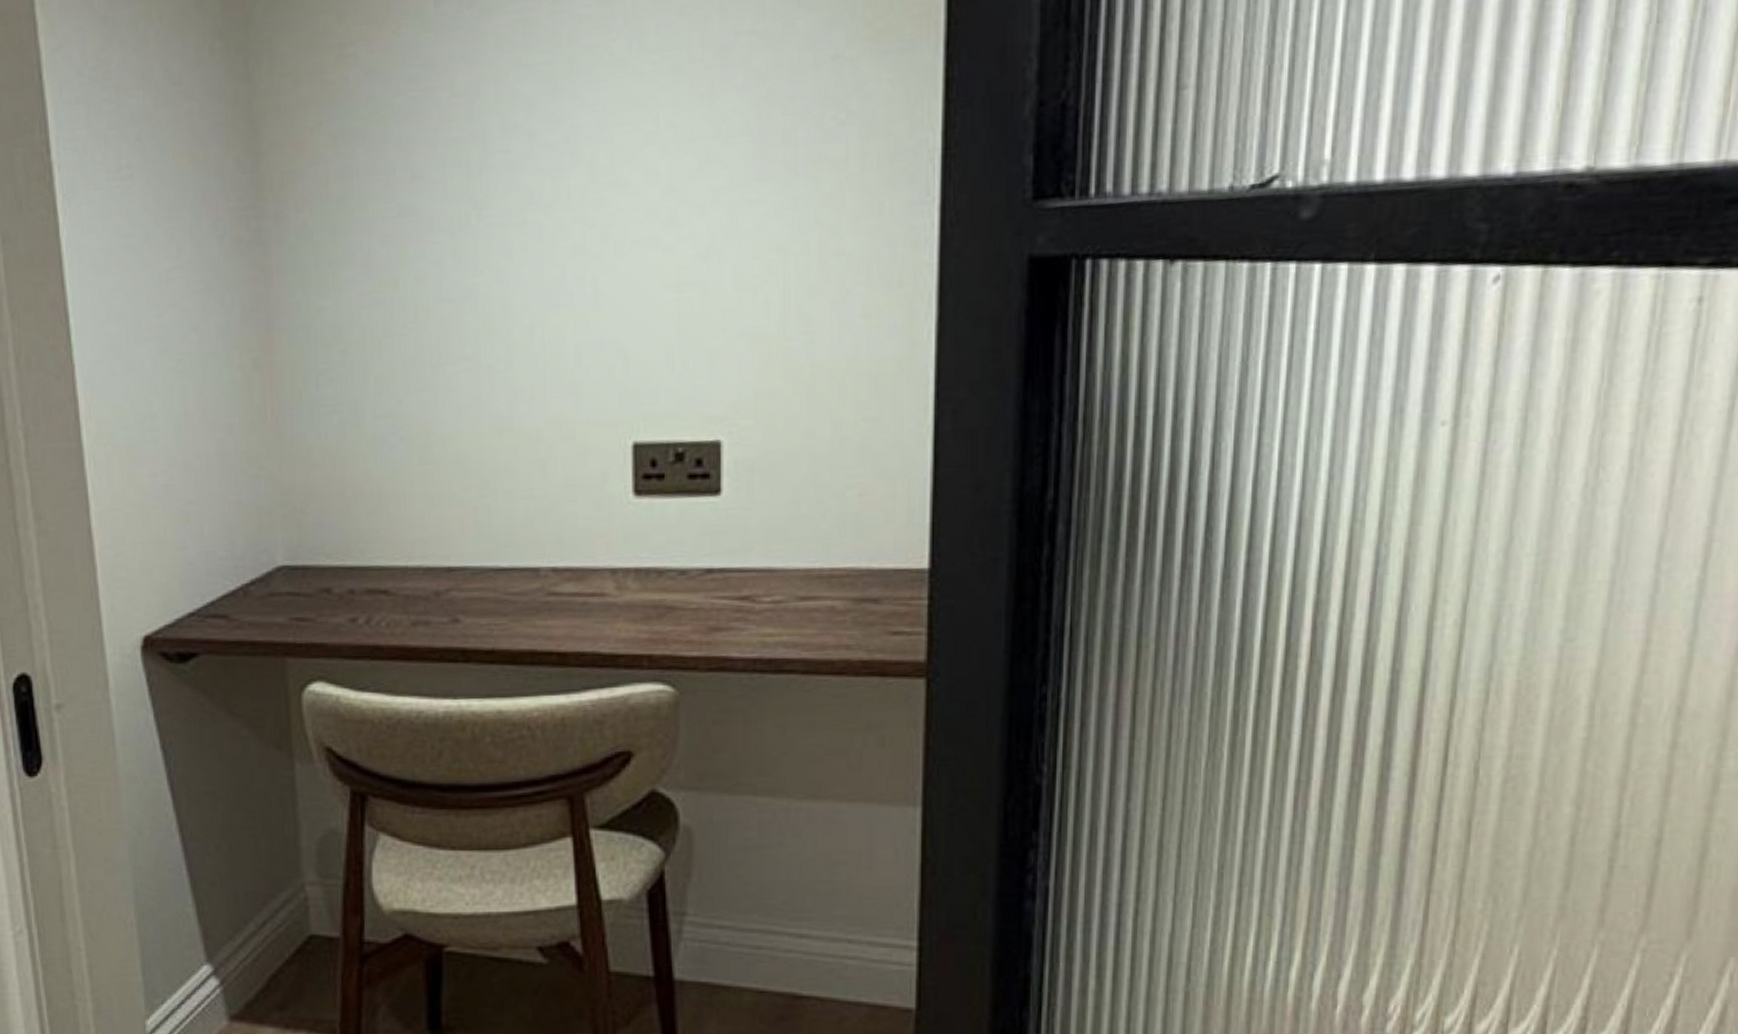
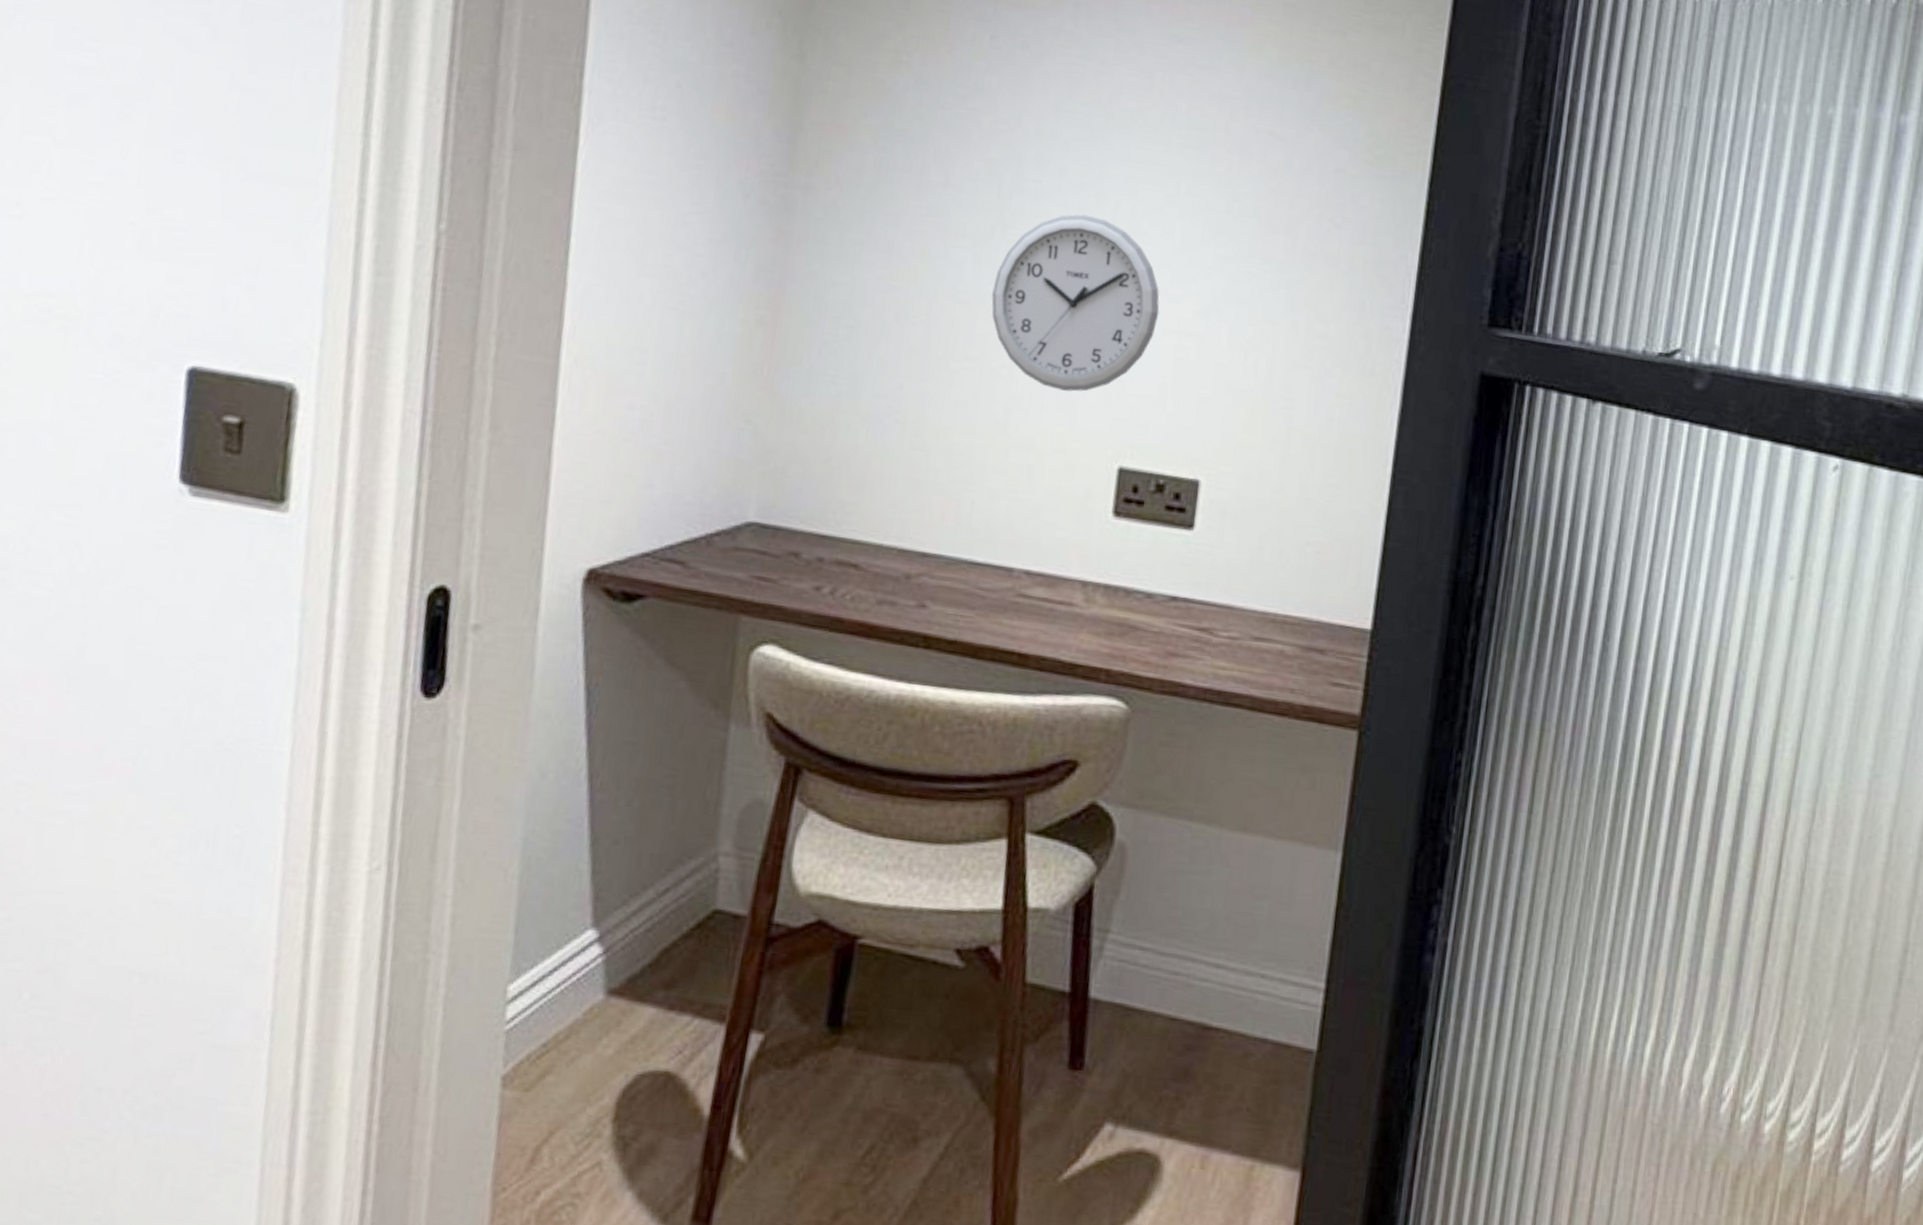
wall clock: none [477,176,654,373] -> present [991,214,1160,392]

